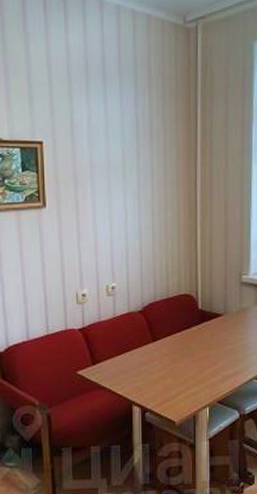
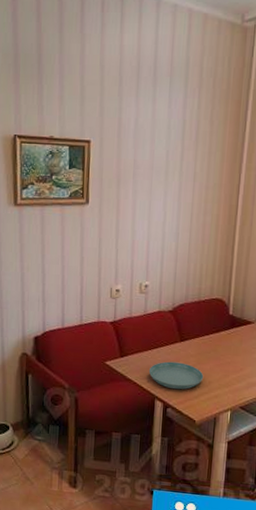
saucer: none [123,363,179,392] -> present [148,361,204,390]

